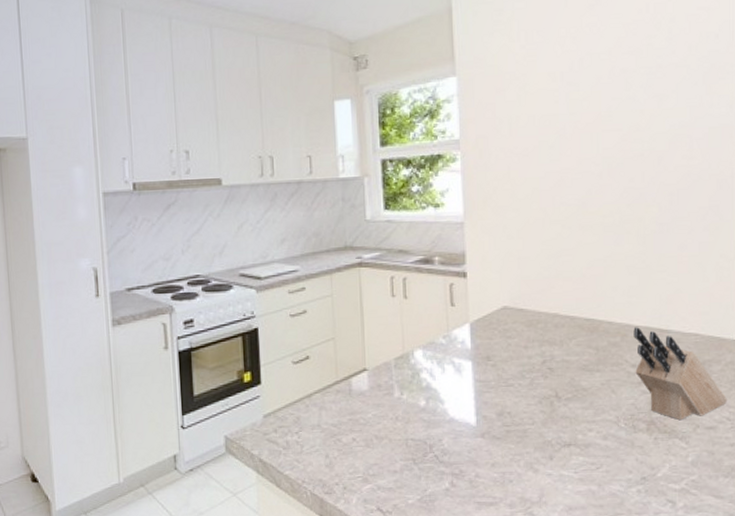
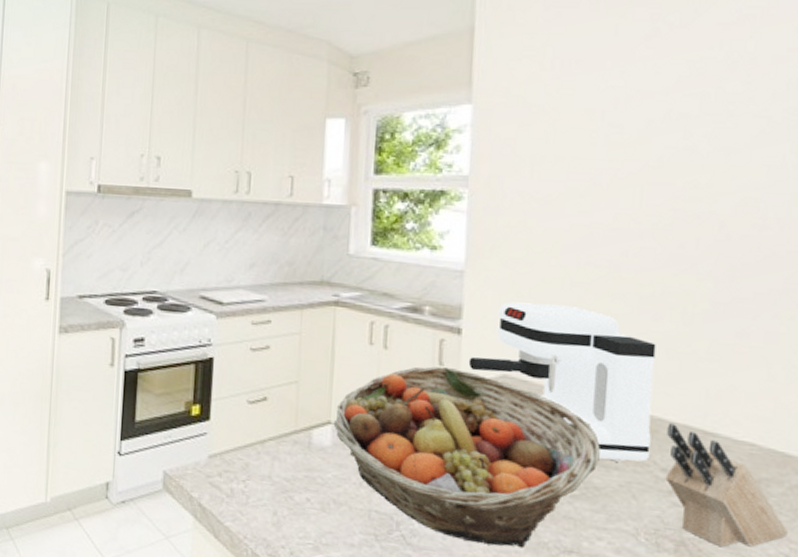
fruit basket: none [368,307,585,451] -> present [333,366,600,548]
coffee maker: none [475,241,622,365] -> present [468,301,656,462]

